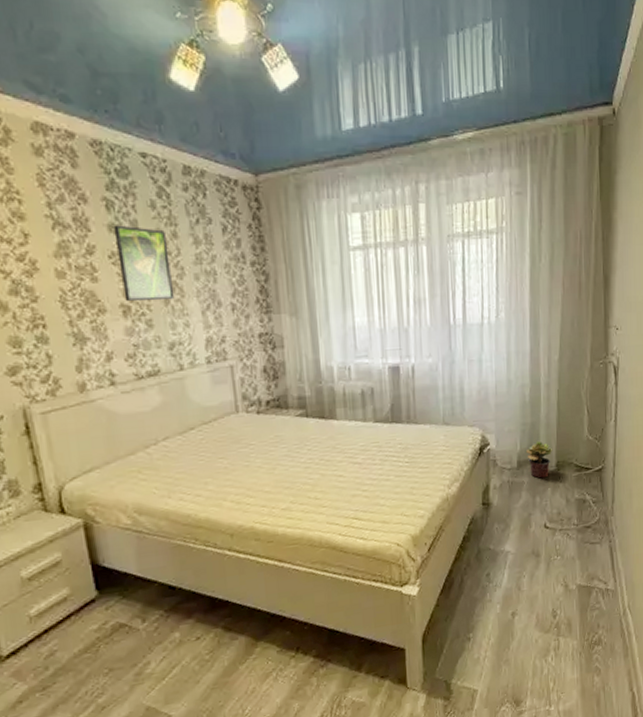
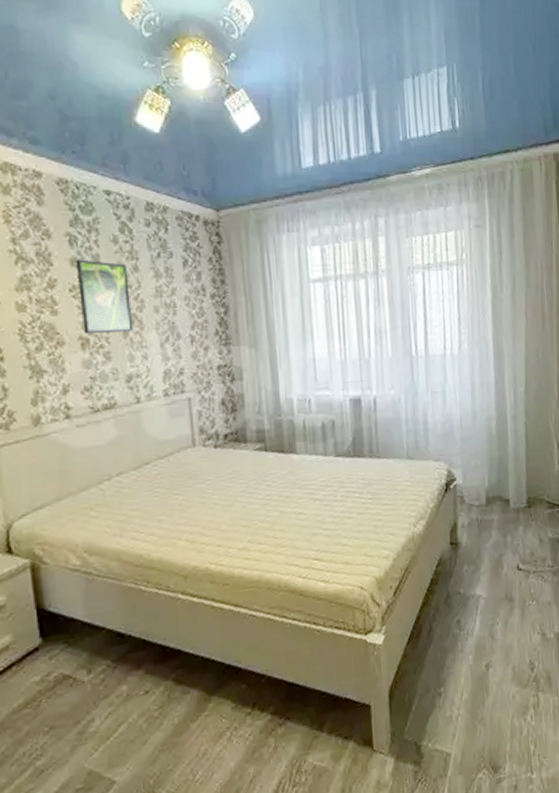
potted plant: present [525,441,553,479] -> none [494,476,523,516]

